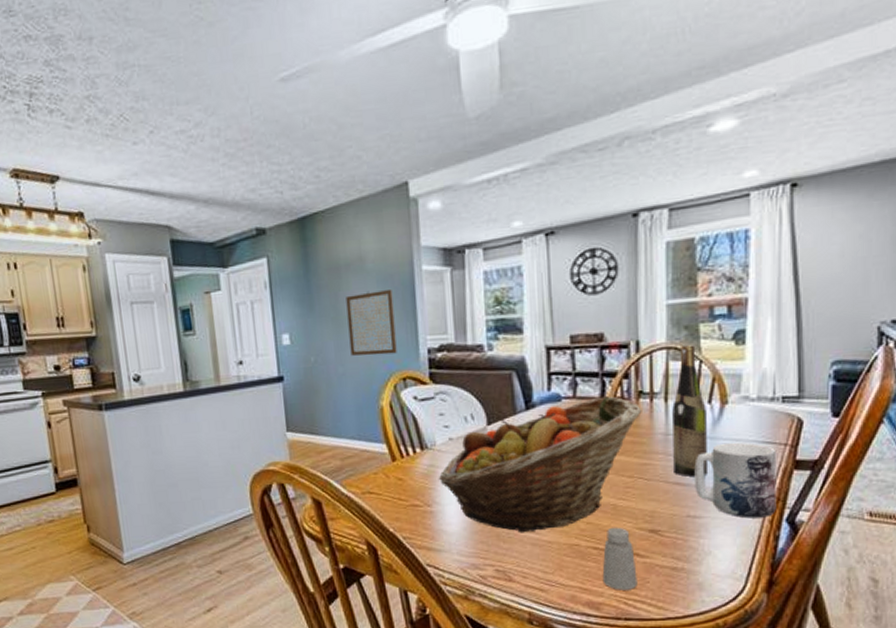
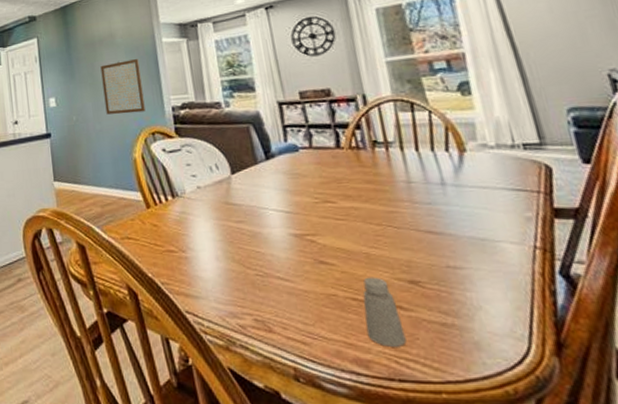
fruit basket: present [438,396,642,533] -> none [190,146,380,281]
wine bottle: present [672,344,709,477] -> none [406,96,460,226]
mug: present [694,442,777,519] -> none [443,190,546,271]

